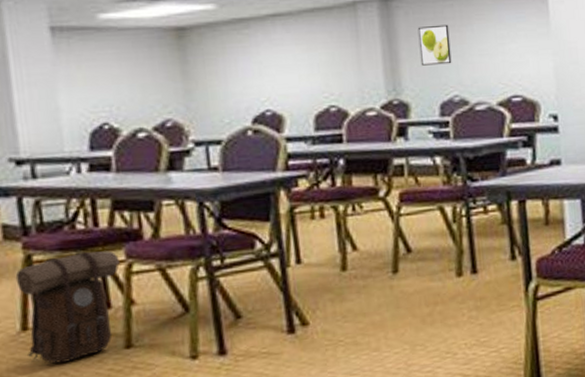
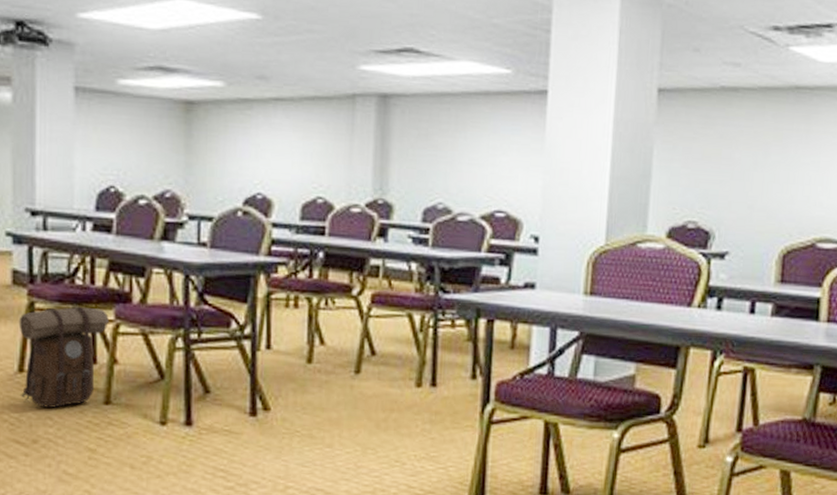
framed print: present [417,24,452,66] -> none [410,127,443,170]

